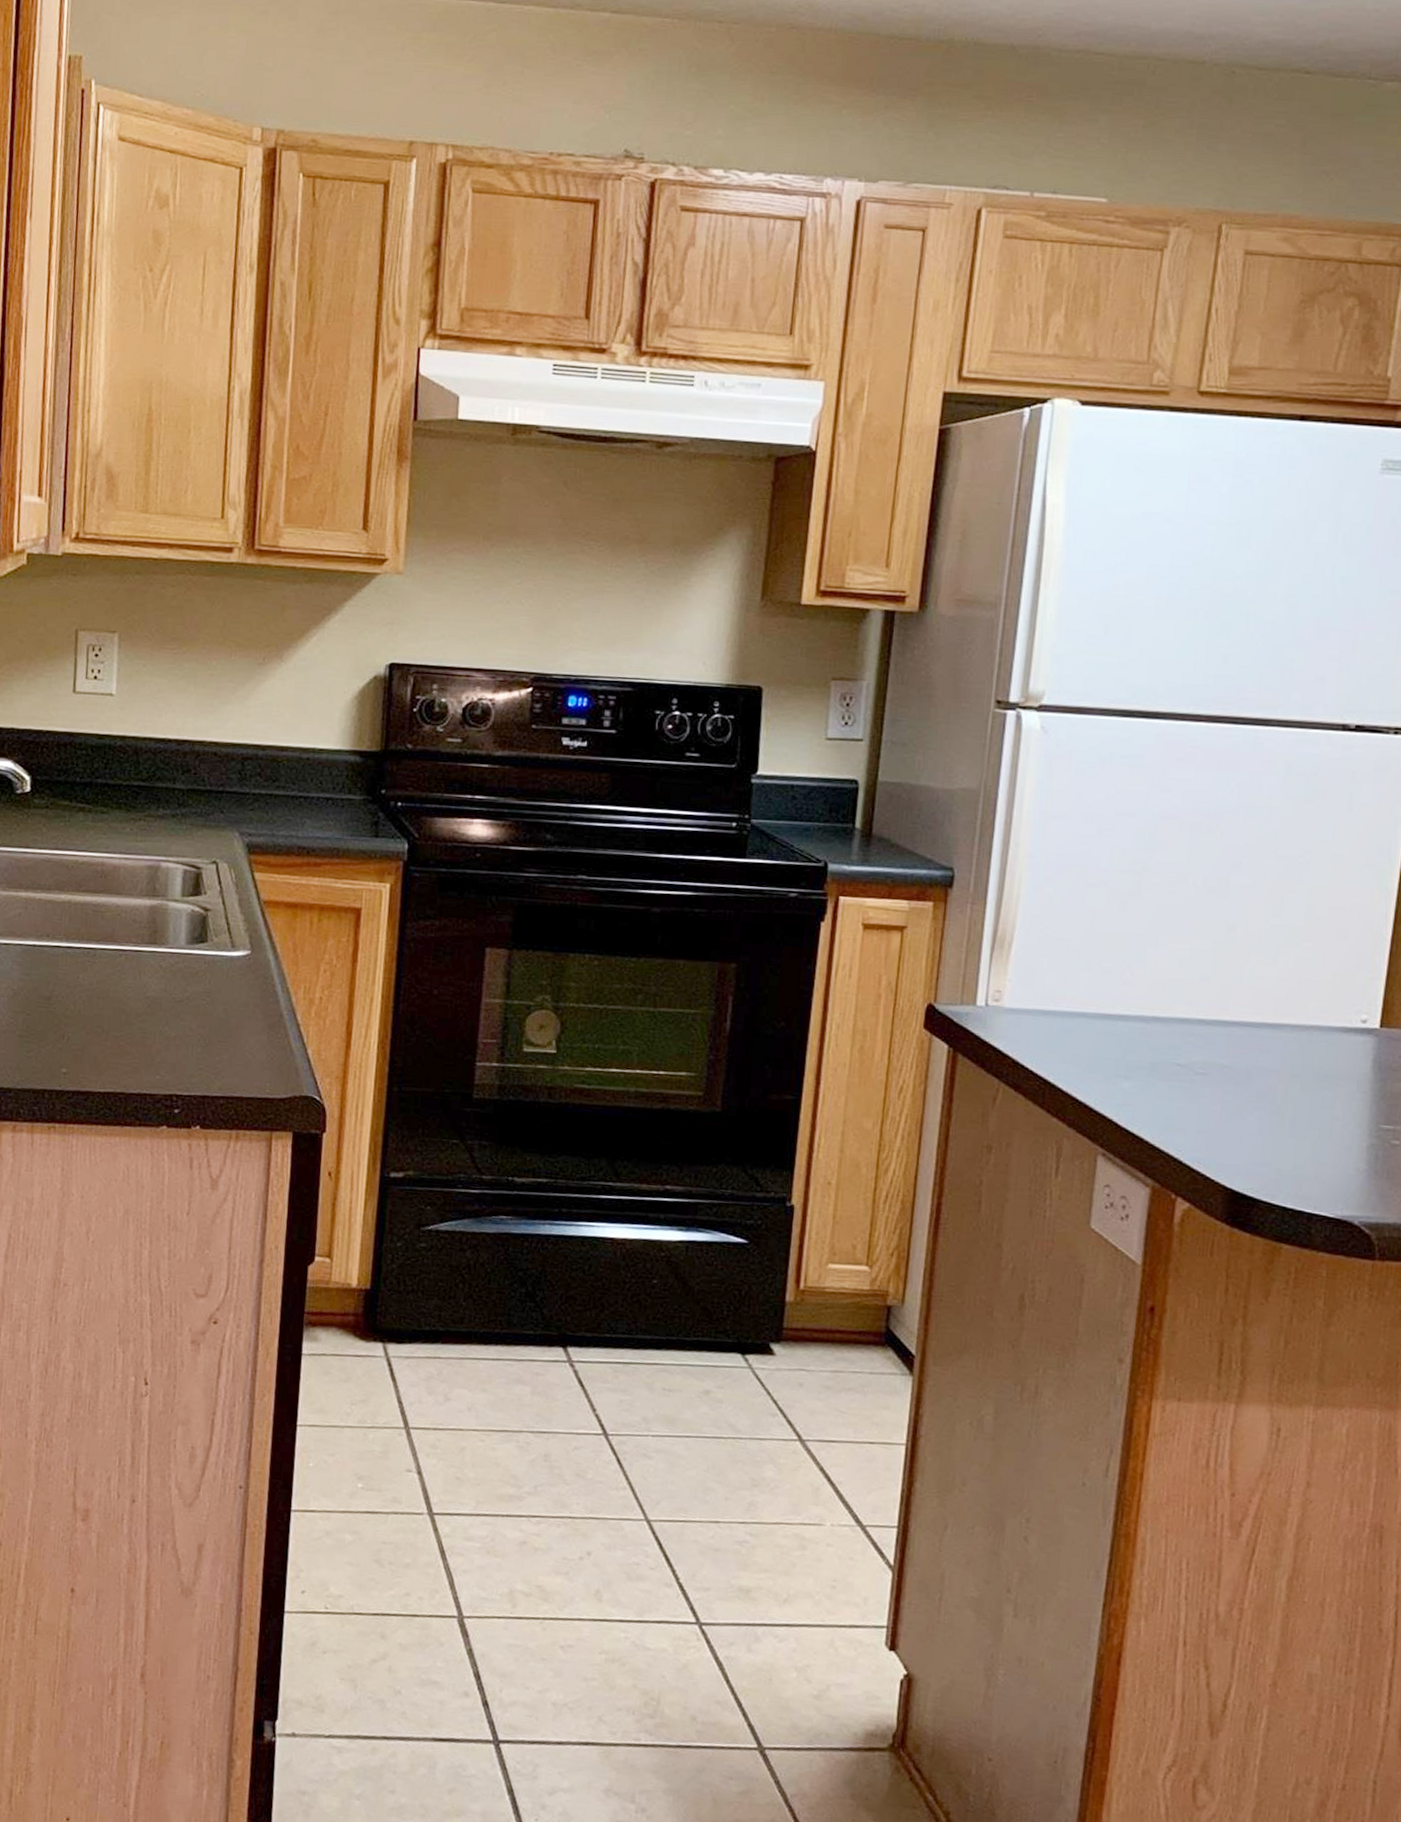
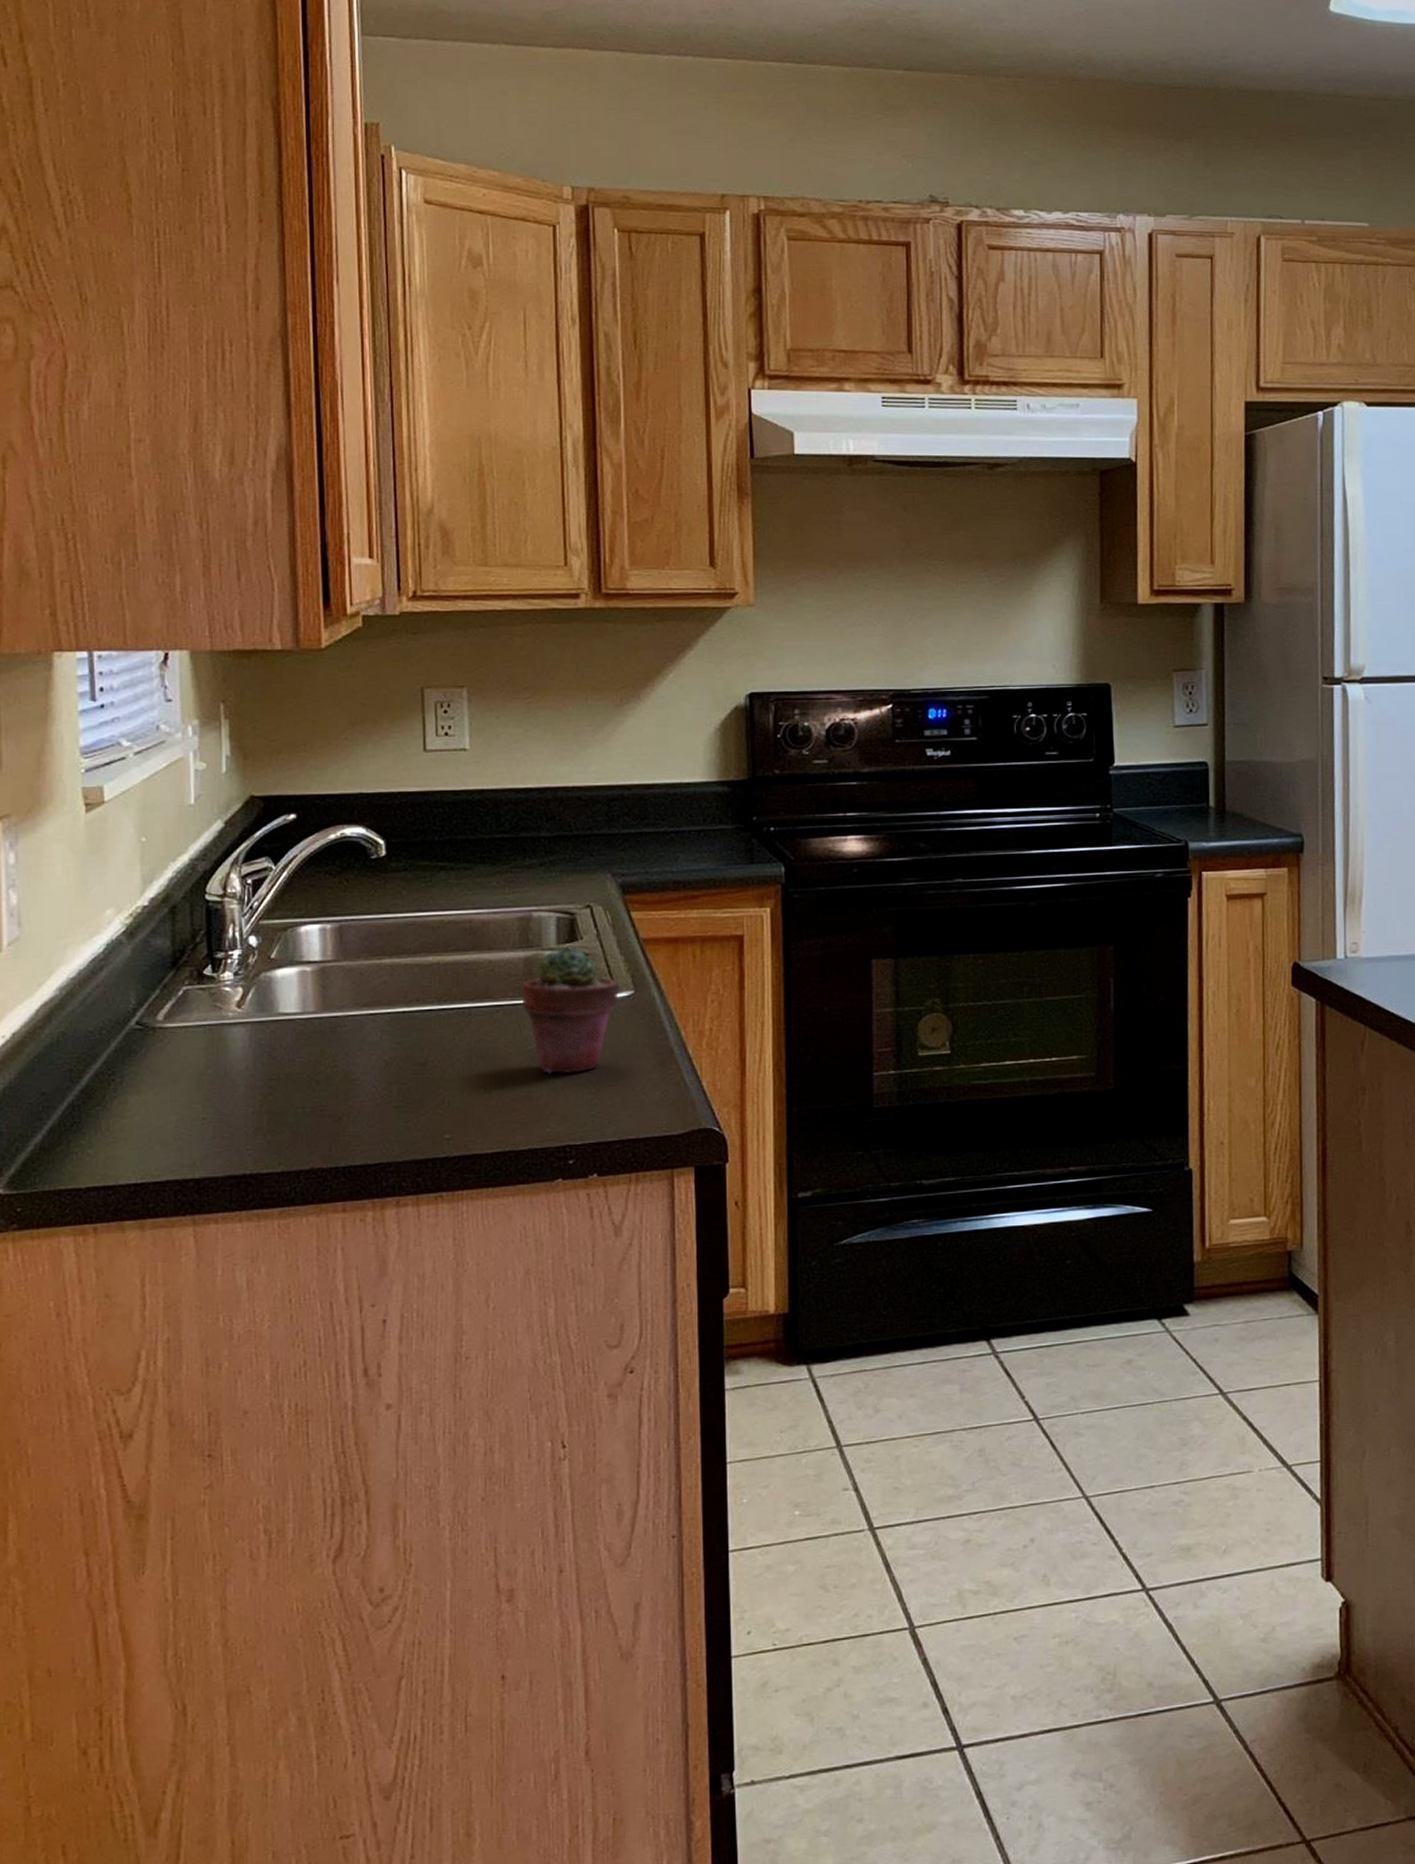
potted succulent: none [144,899,237,1025] -> present [521,946,620,1074]

